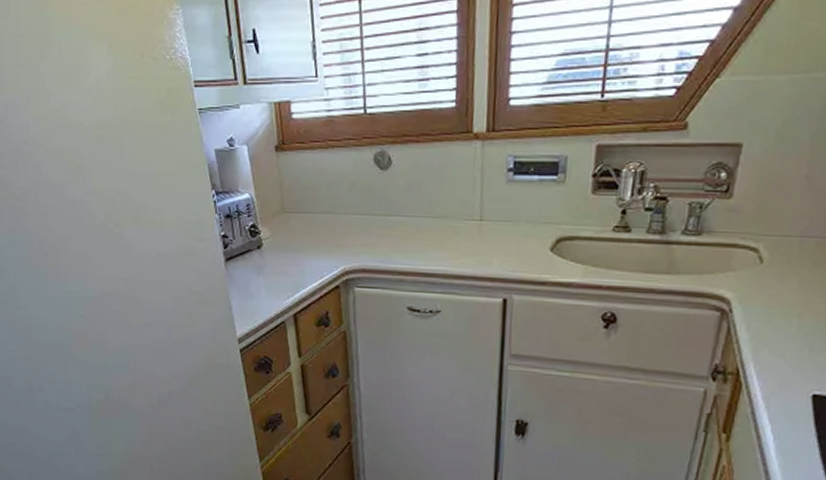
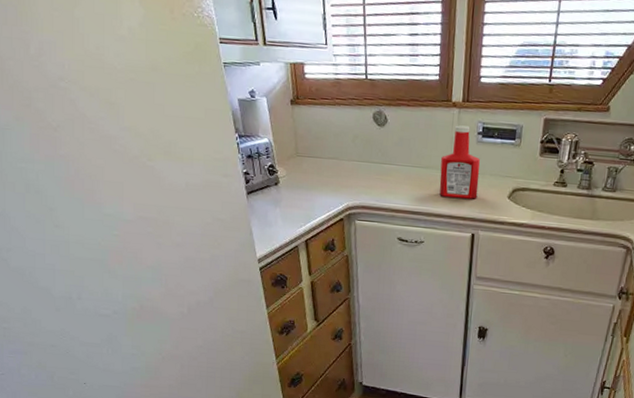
ketchup bottle: none [459,161,512,254] -> present [439,125,480,199]

